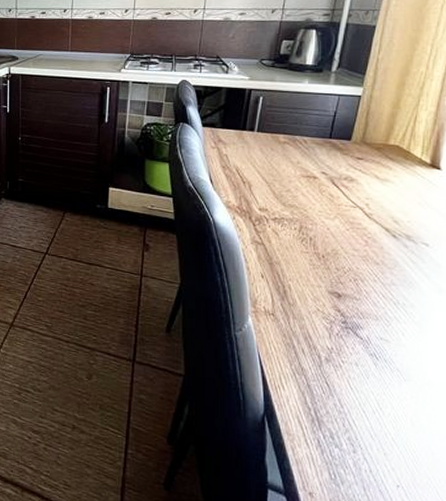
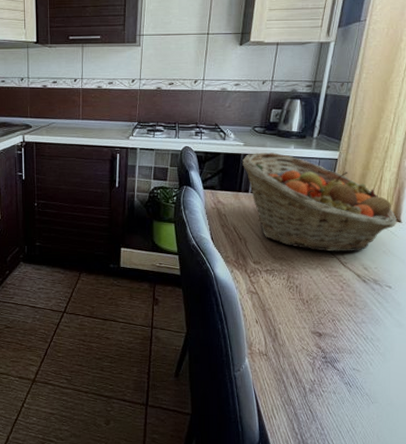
fruit basket: none [248,87,435,202] -> present [242,152,397,253]

